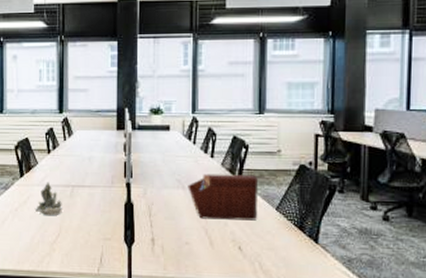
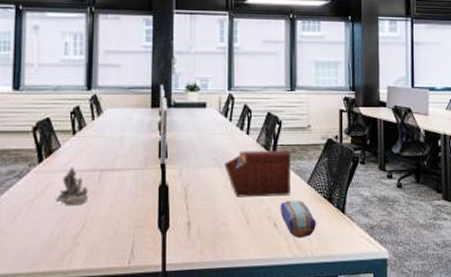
pencil case: none [245,226,285,264] -> present [280,201,316,239]

